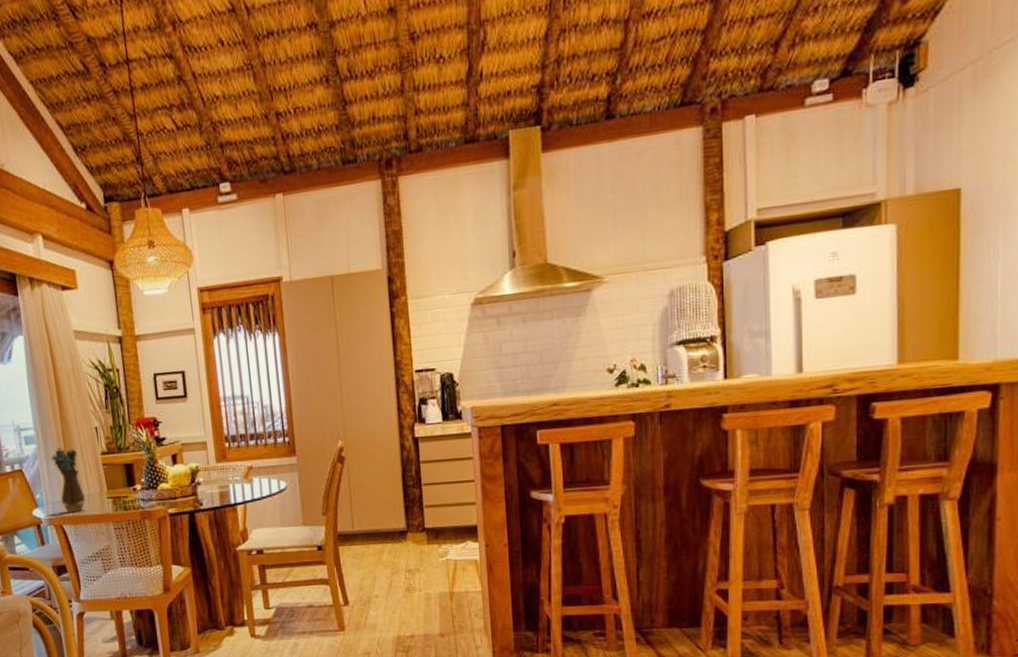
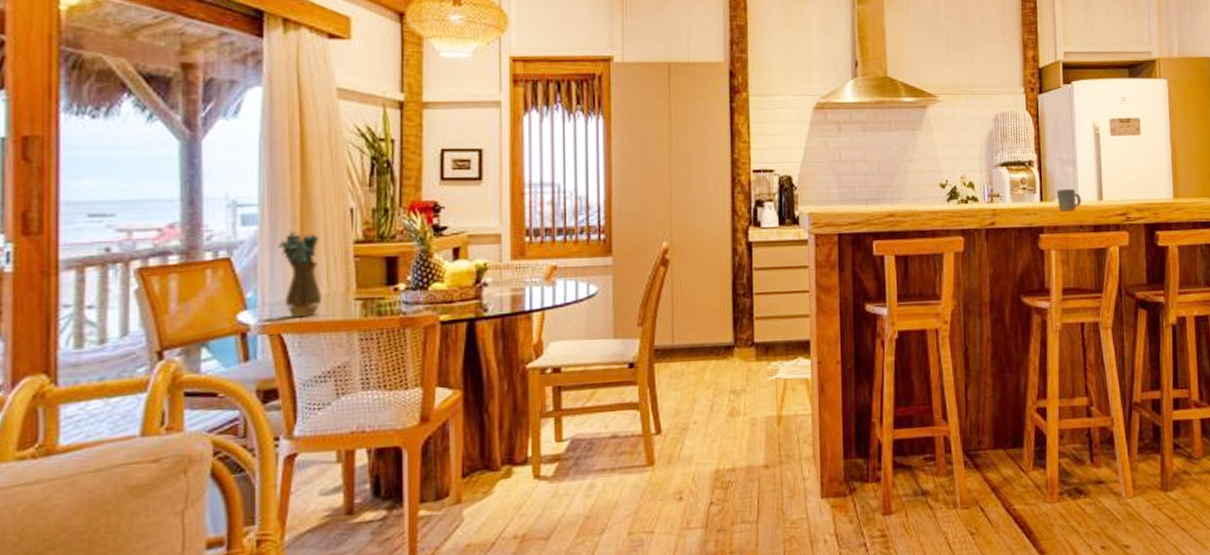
mug: none [744,362,775,389] -> present [1056,188,1082,212]

